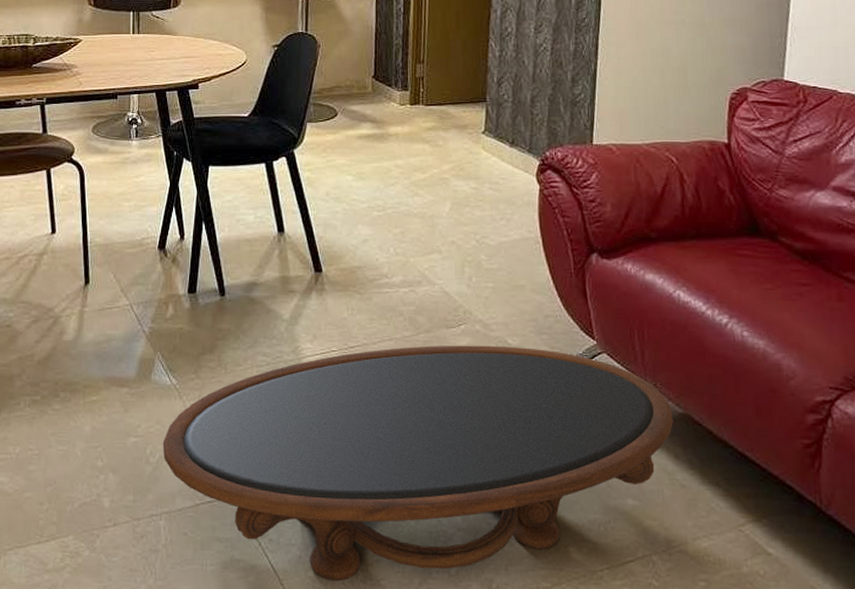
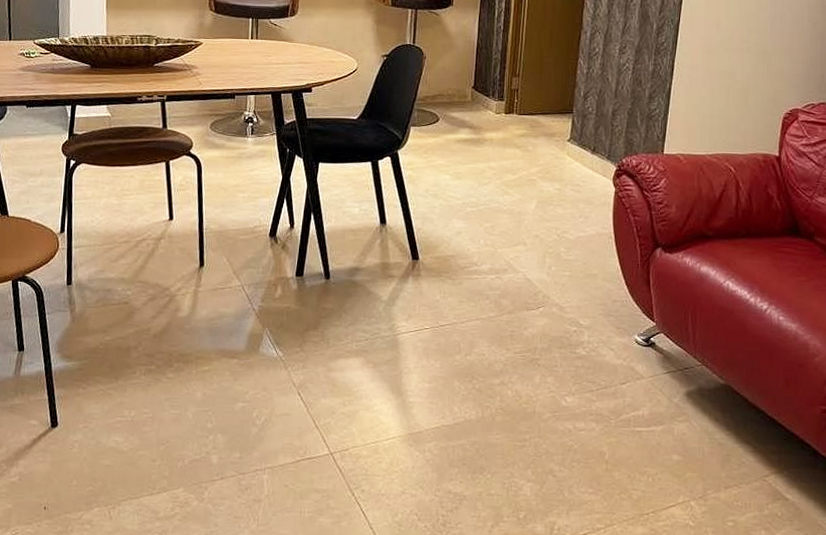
coffee table: present [162,345,673,582] -> none [268,324,716,525]

